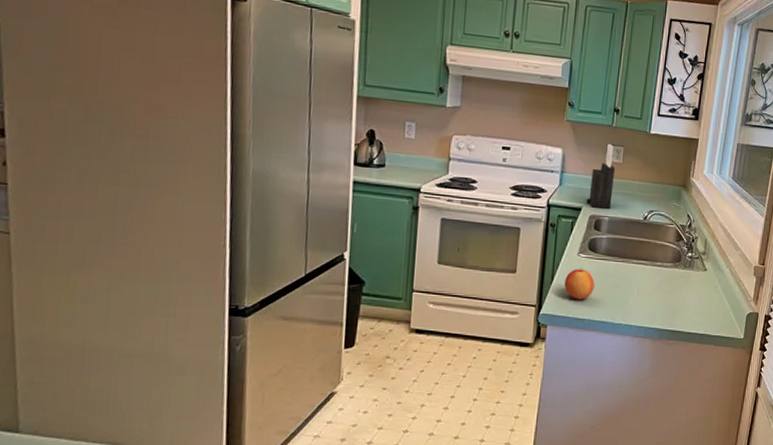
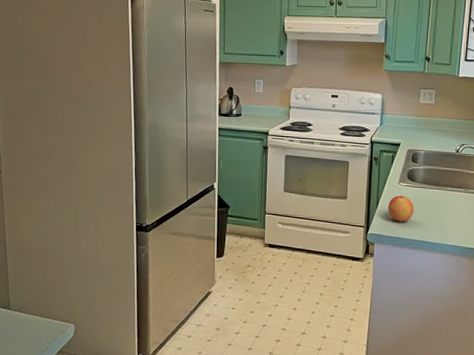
knife block: present [586,144,616,209] -> none [404,88,429,144]

